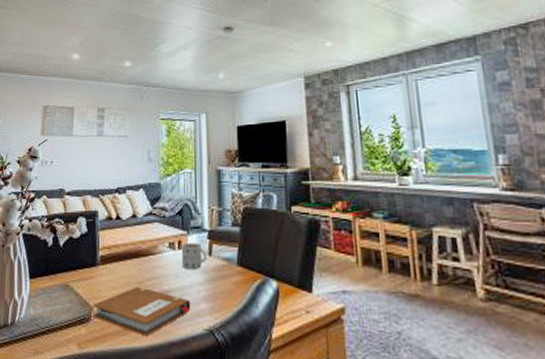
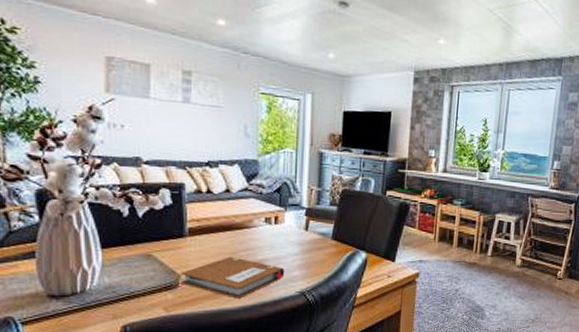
mug: present [181,242,207,269] -> none [277,218,304,242]

